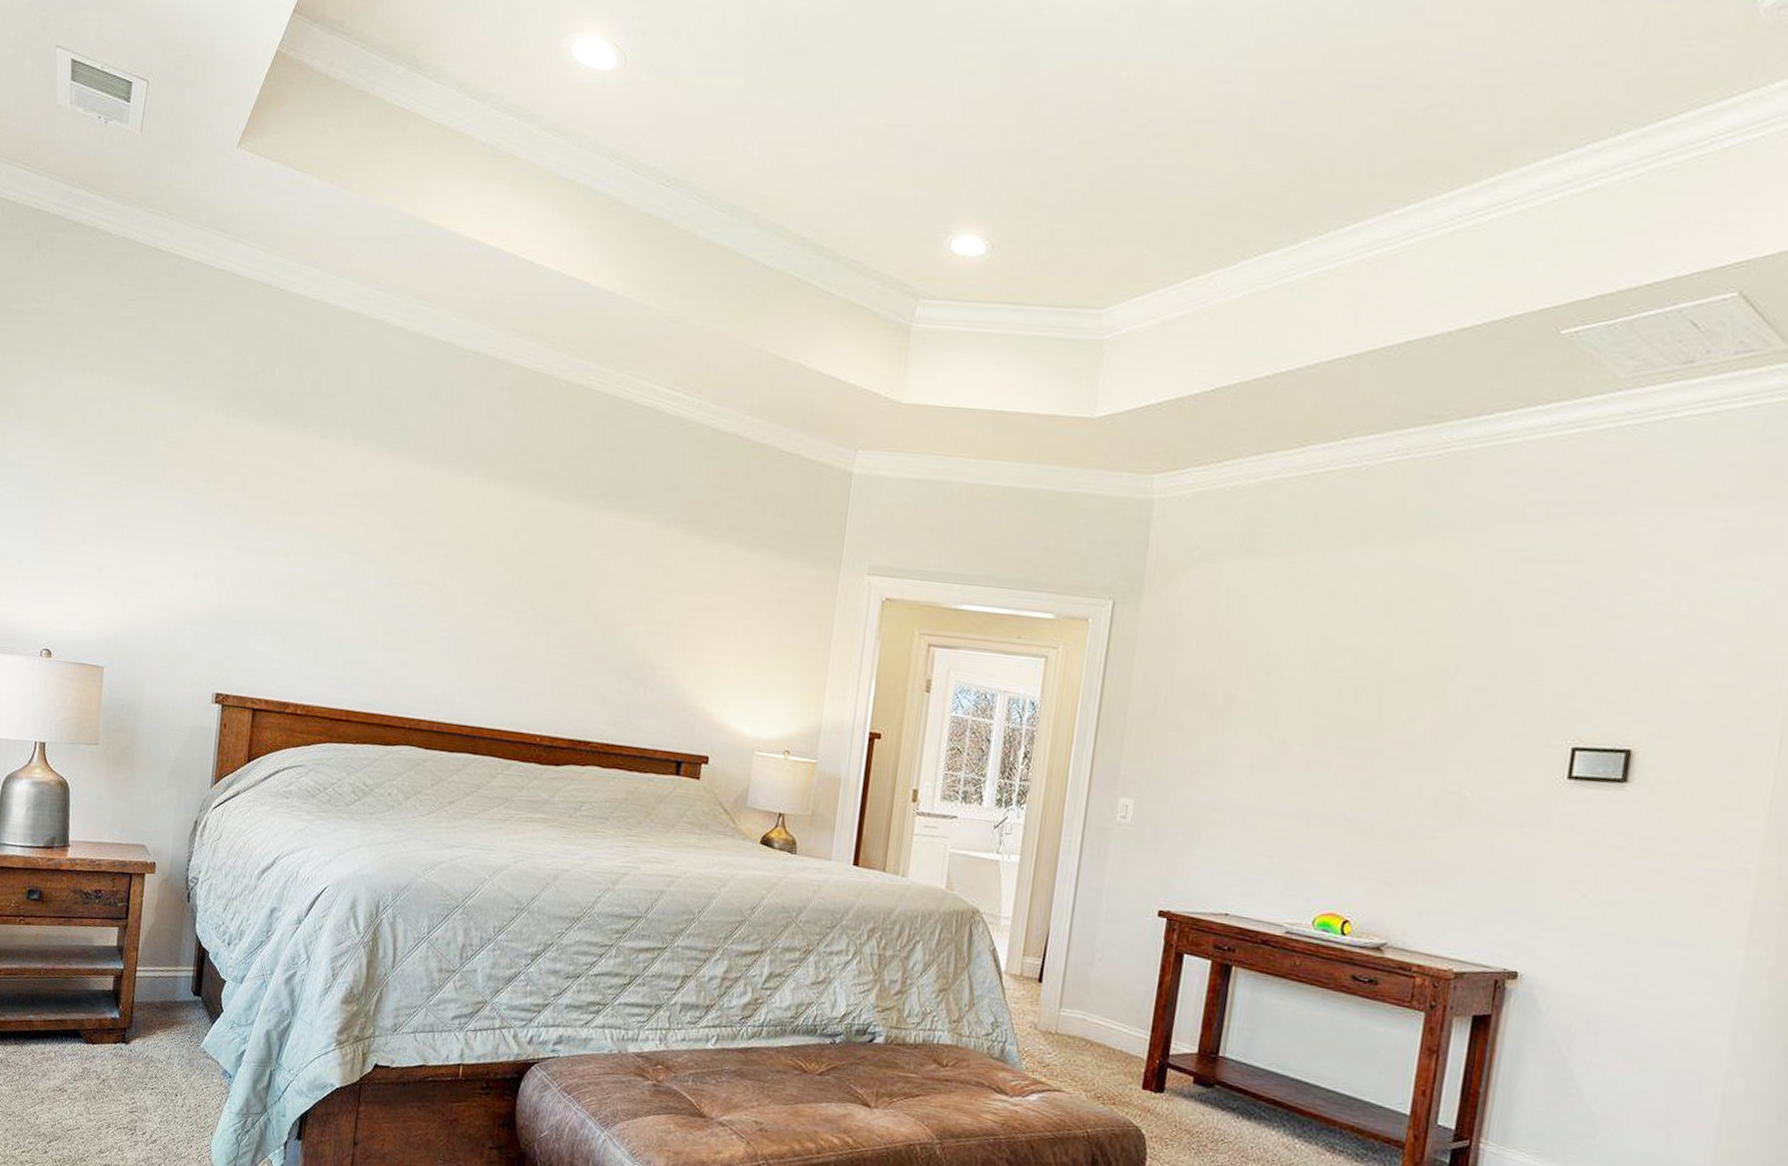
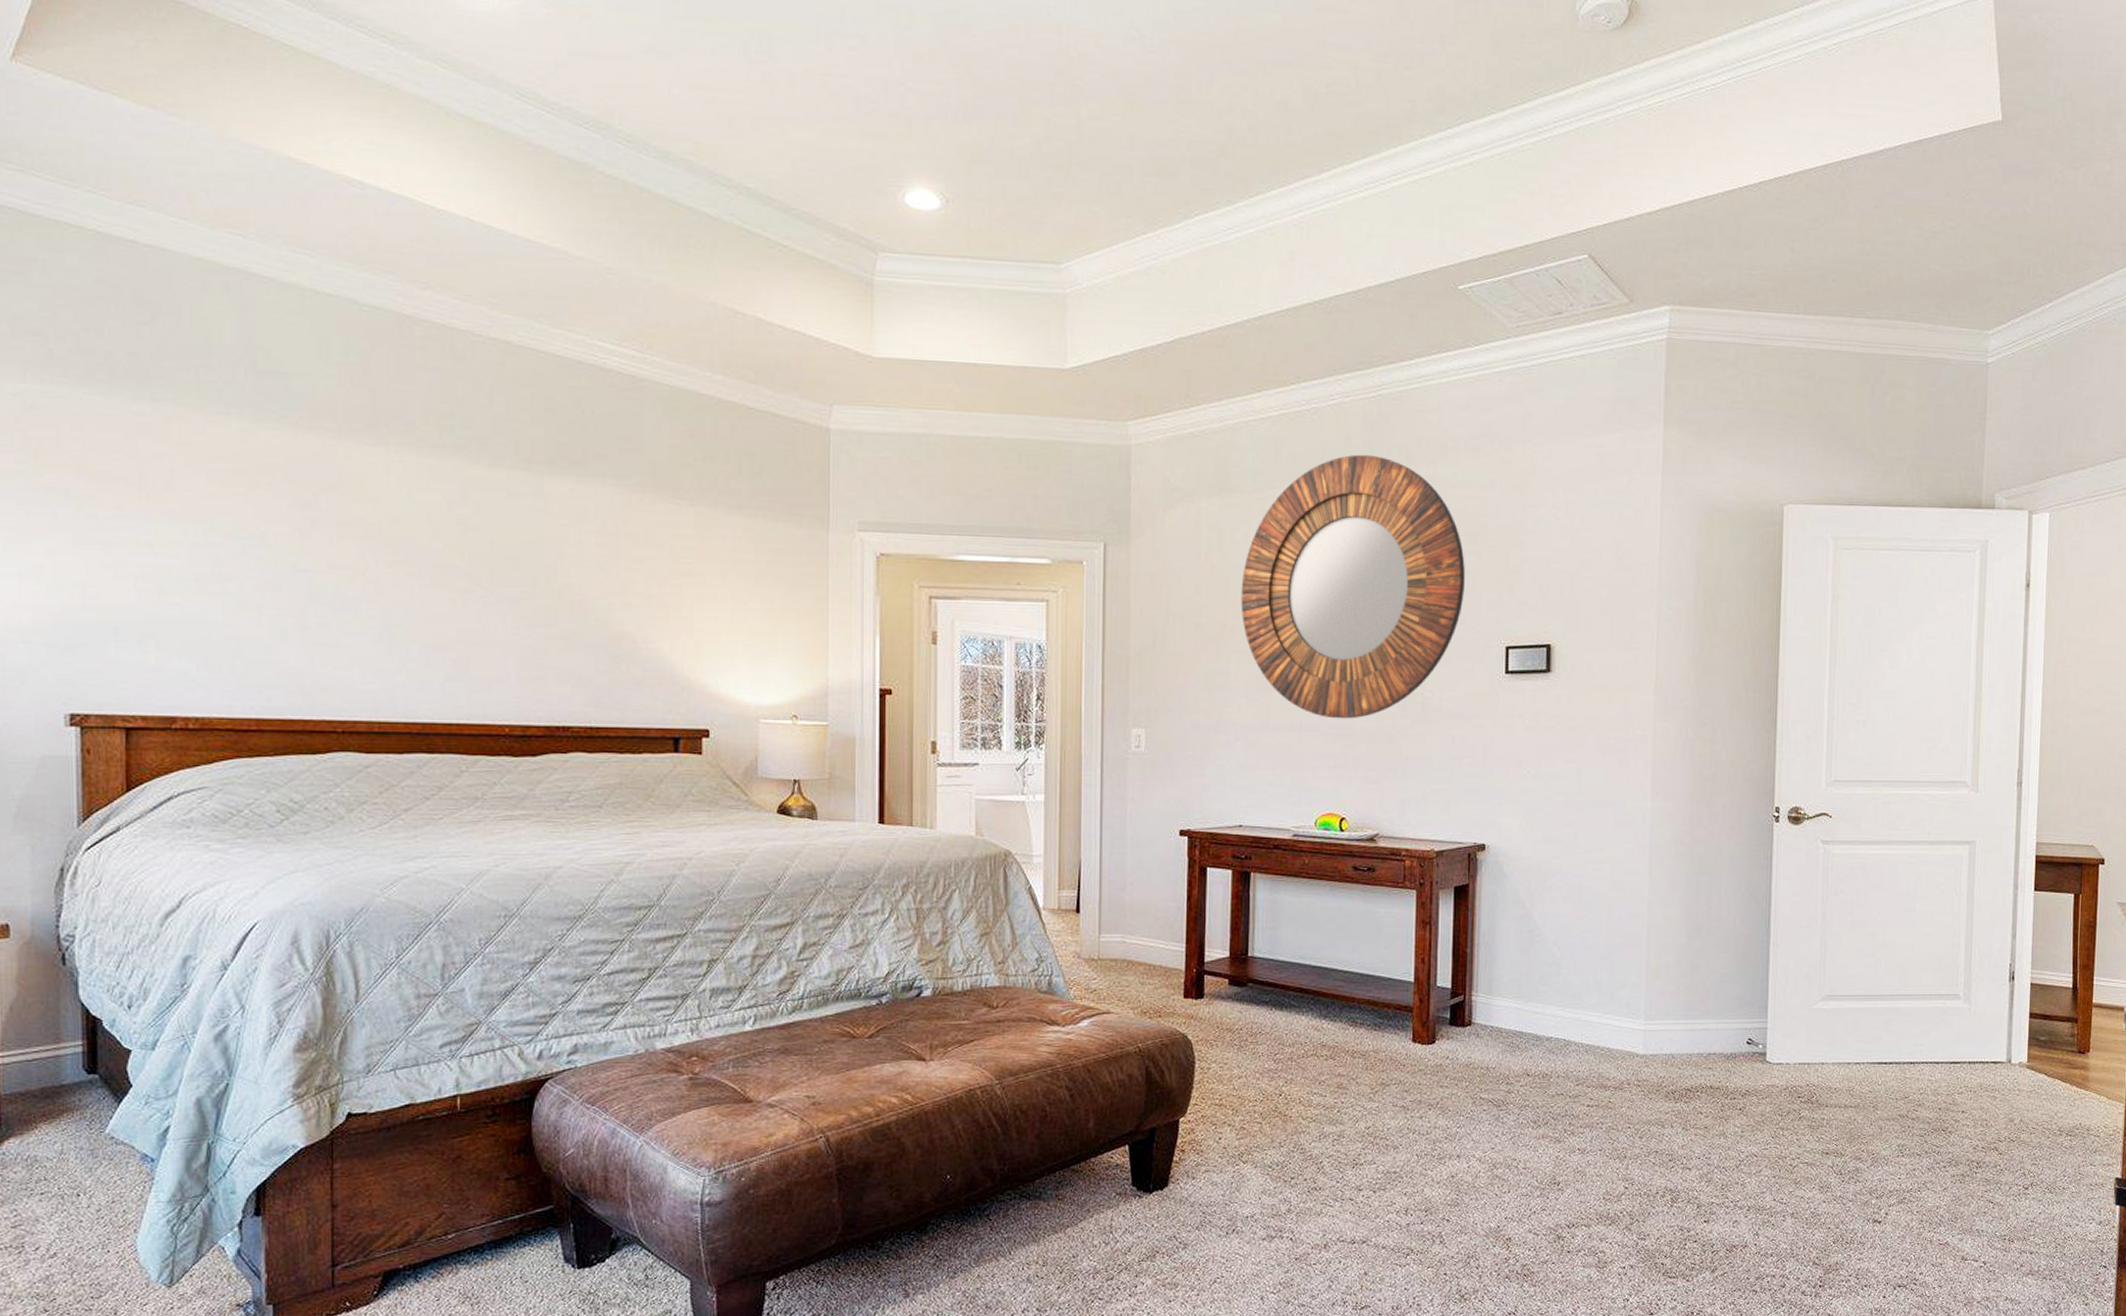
home mirror: none [1255,518,1532,813] -> present [1241,454,1465,719]

